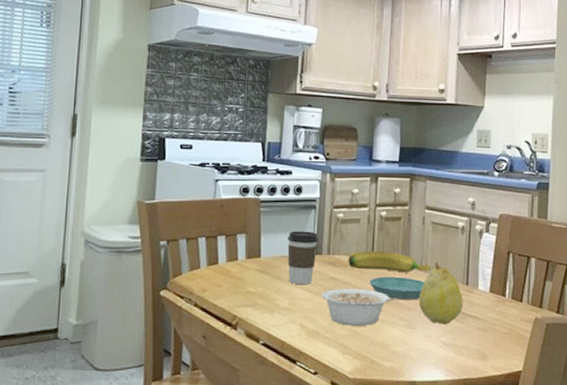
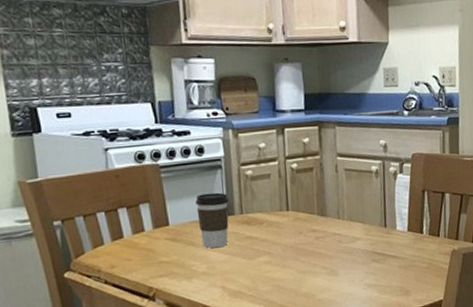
legume: present [321,288,402,326] -> none [239,243,322,282]
banana: present [348,251,431,273] -> none [262,203,349,225]
saucer: present [370,276,425,300] -> none [288,227,344,250]
fruit: present [418,262,463,325] -> none [339,209,383,268]

